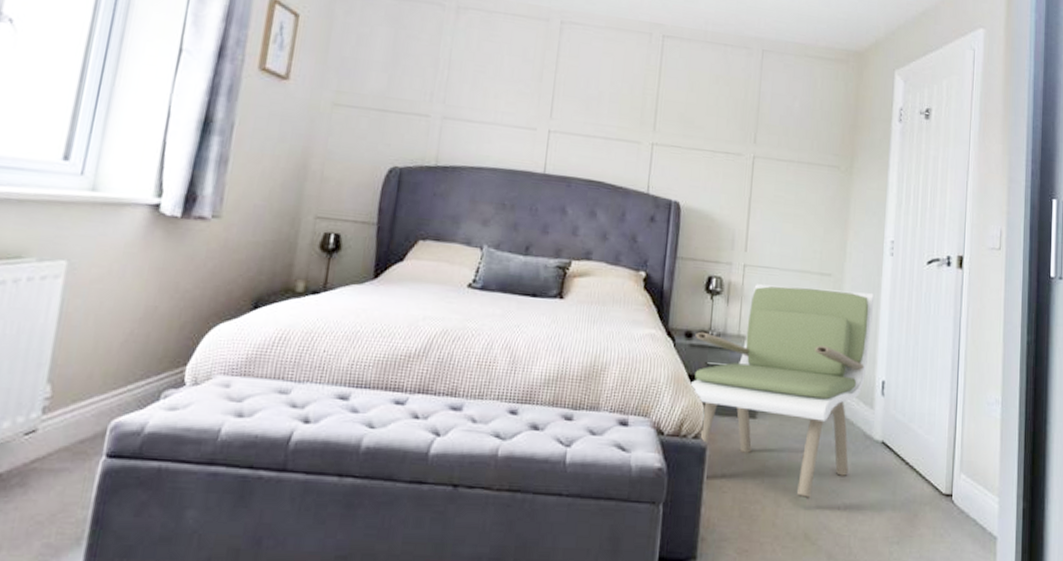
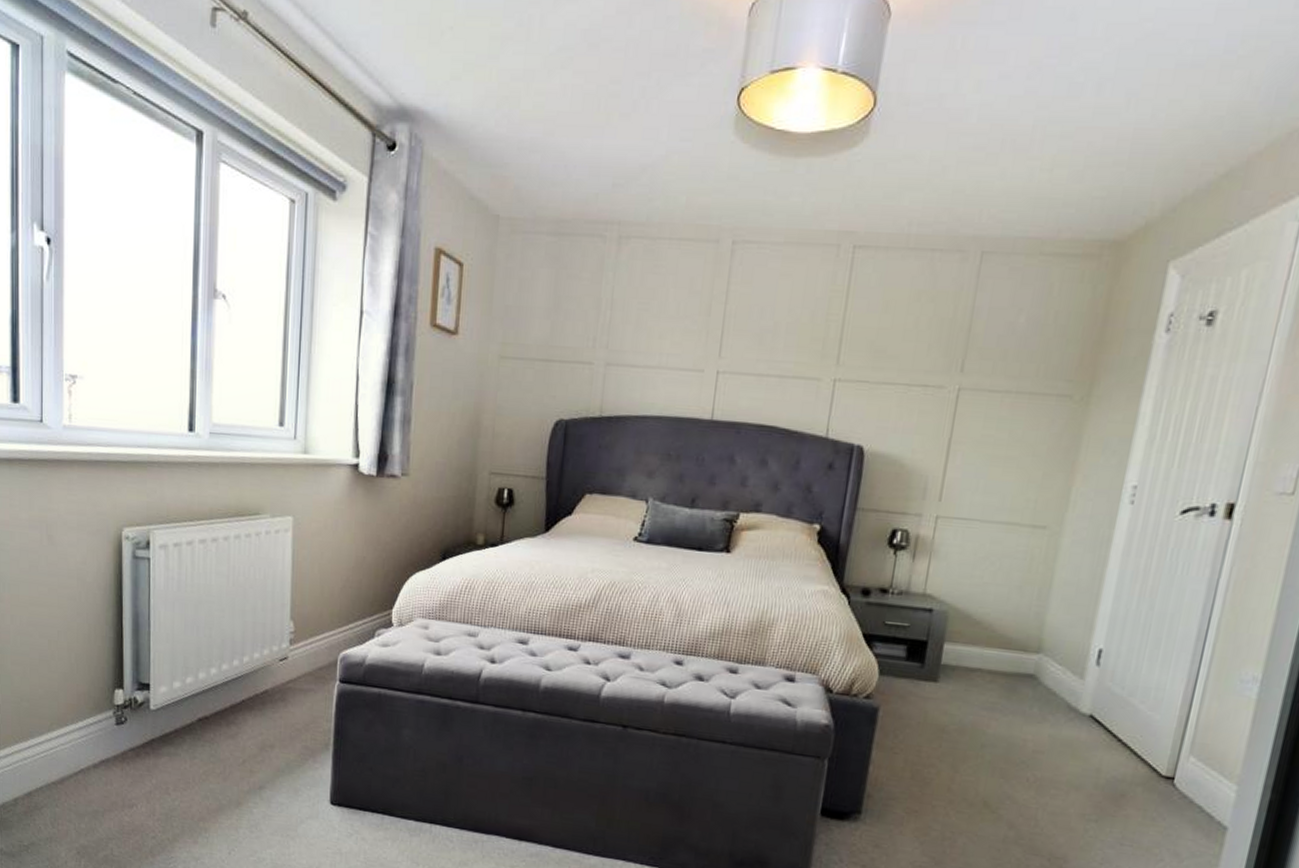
armchair: present [689,284,874,499] -> none [863,538,1100,768]

